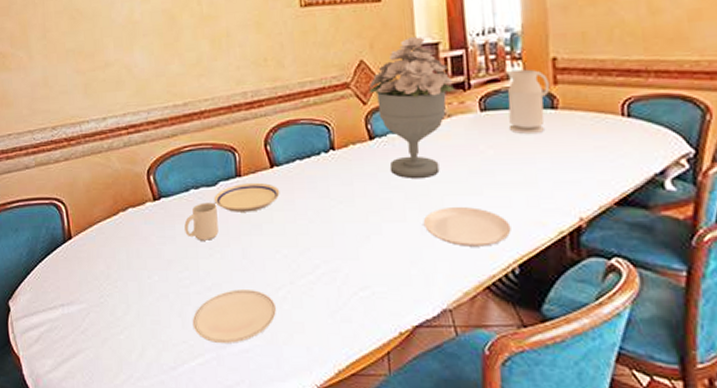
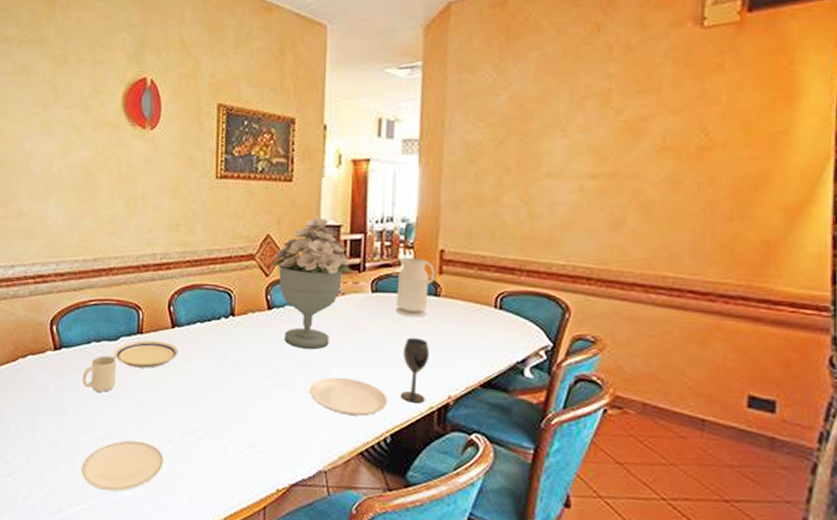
wine glass: none [522,156,554,228] -> present [401,337,430,403]

